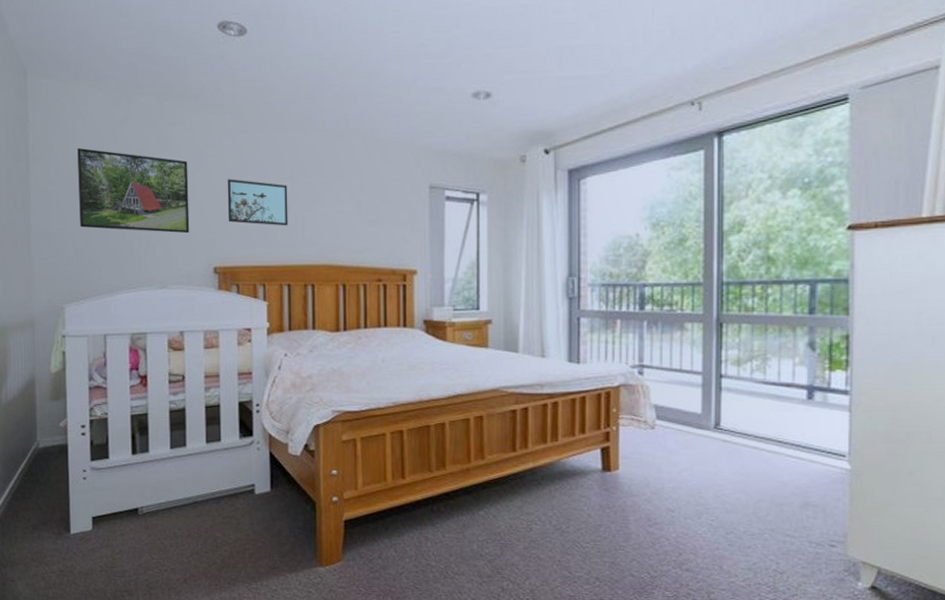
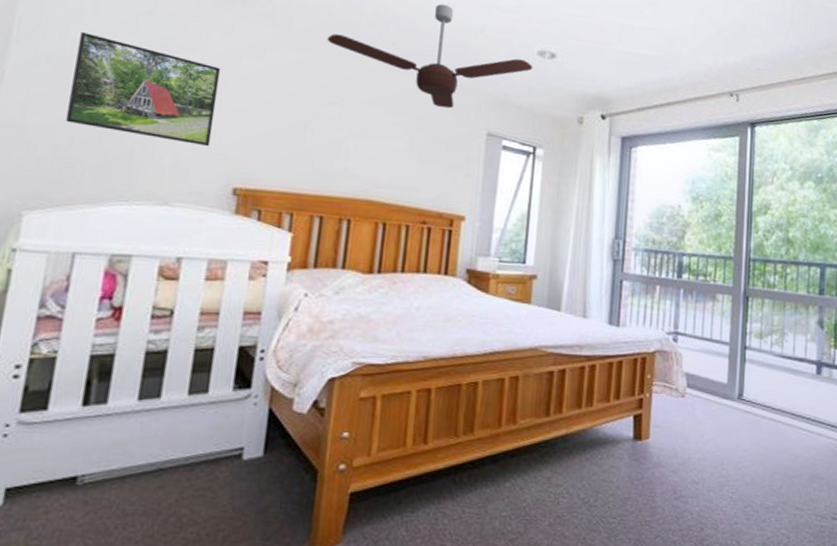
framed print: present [227,179,289,226] -> none [259,94,335,154]
ceiling fan: none [271,62,468,168] -> present [327,4,533,109]

